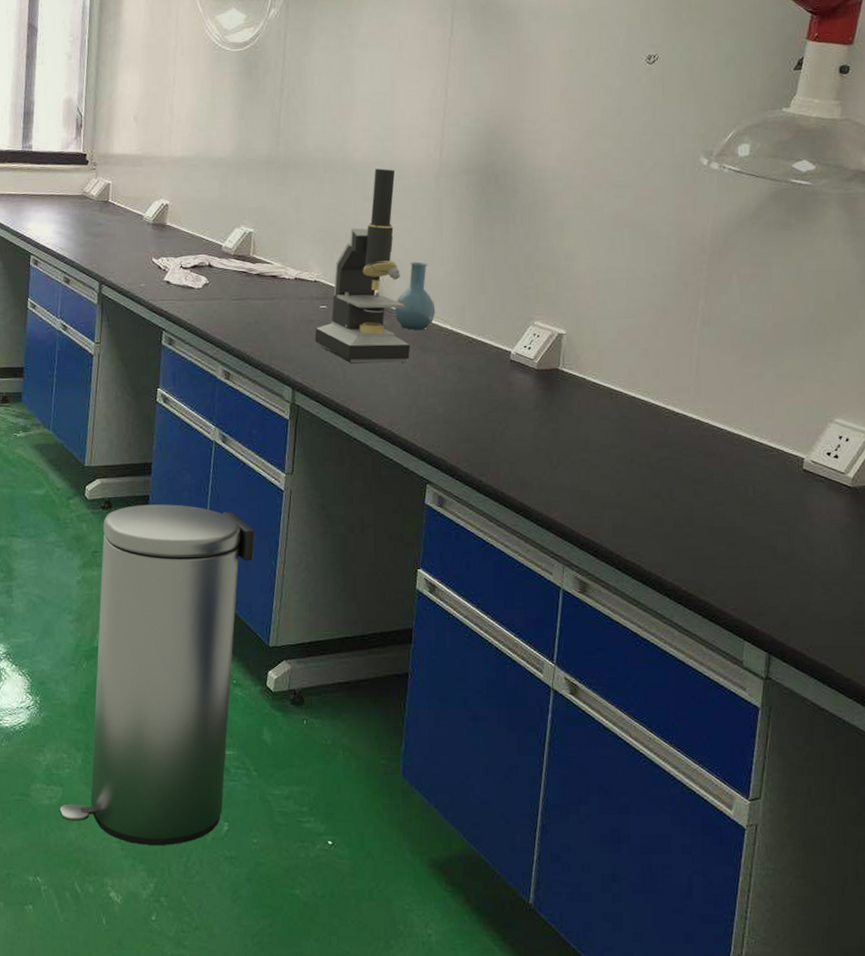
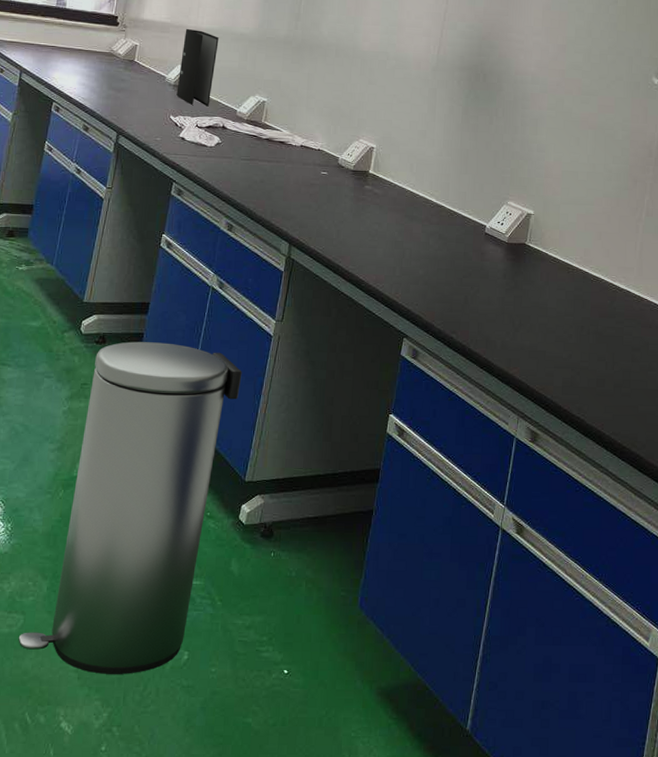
binder: none [156,159,195,244] -> present [176,28,219,107]
microscope: present [314,168,411,363] -> none [313,58,400,228]
flask: present [395,262,436,330] -> none [388,141,424,200]

